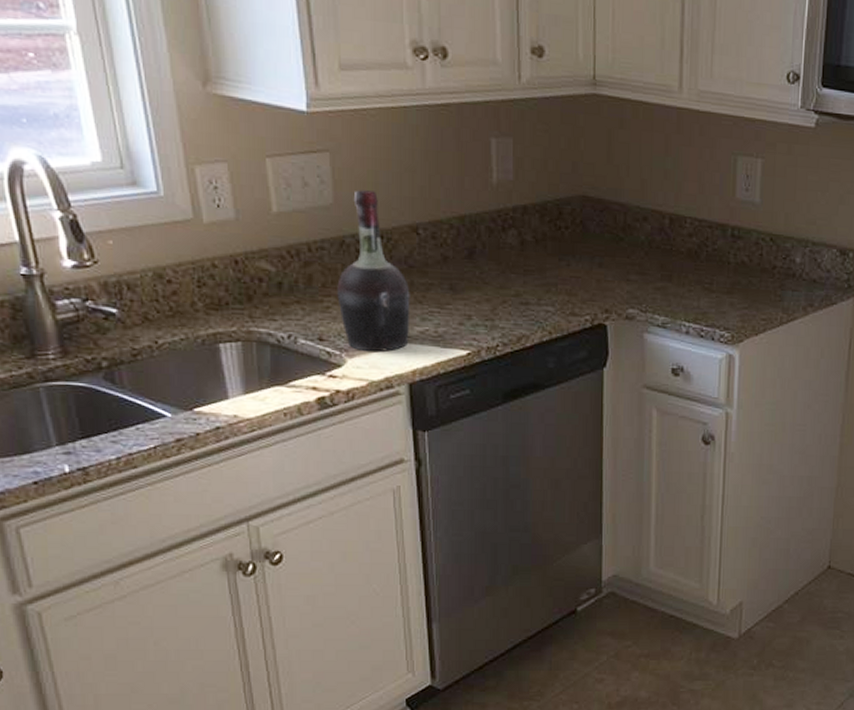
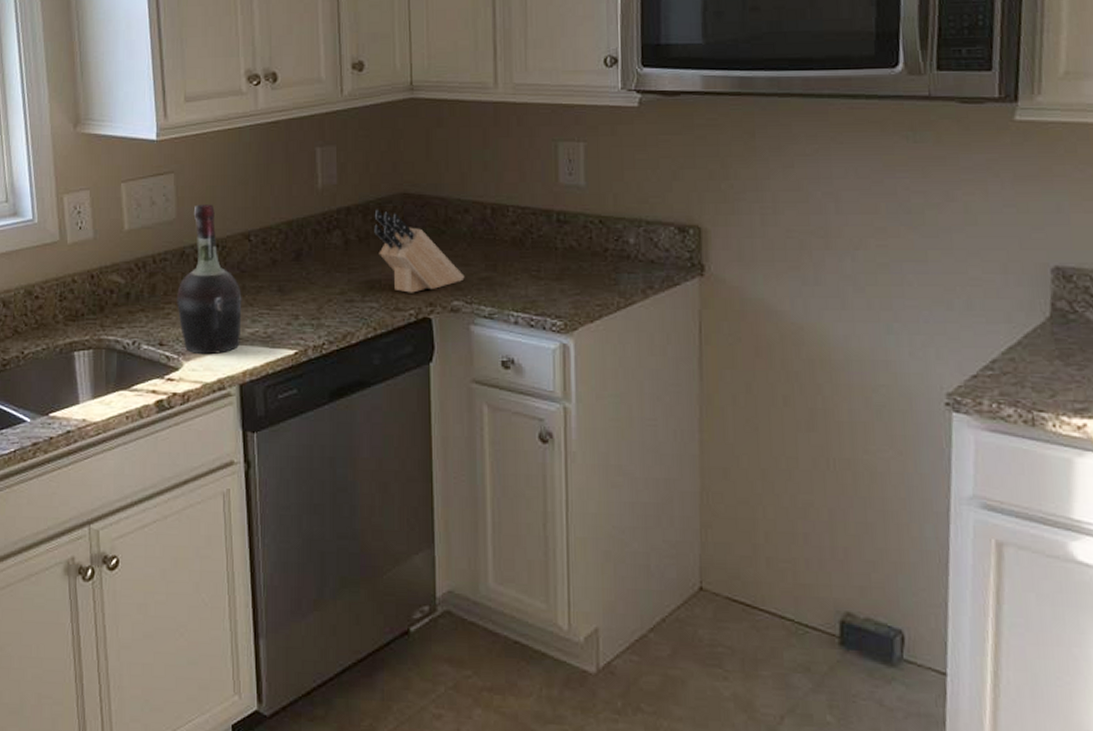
knife block: none [551,210,641,299] -> present [374,209,465,293]

